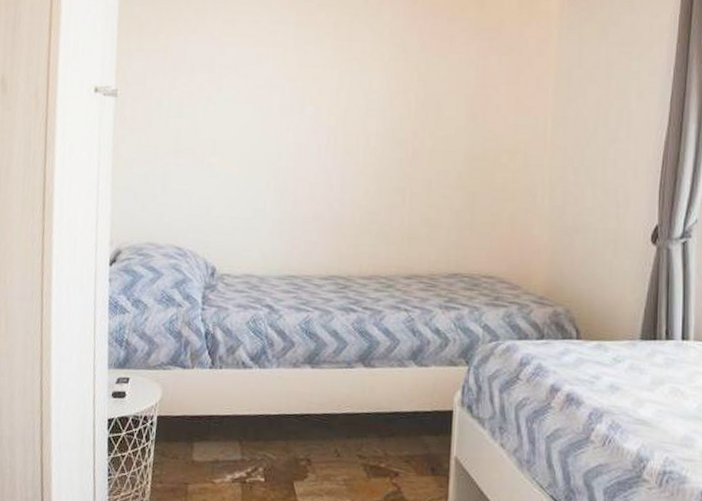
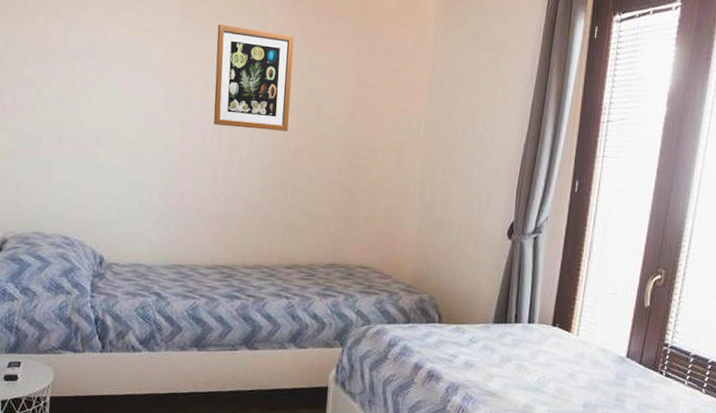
wall art: none [329,31,411,135] -> present [214,24,294,132]

